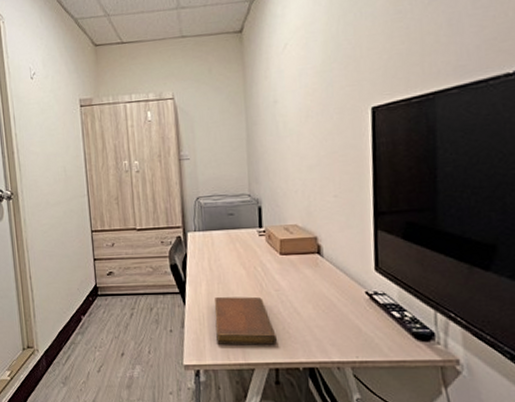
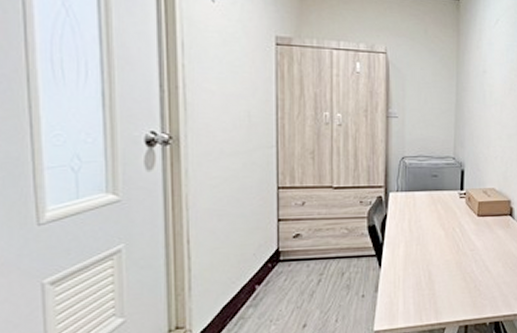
notebook: present [214,296,278,345] -> none [411,257,469,306]

